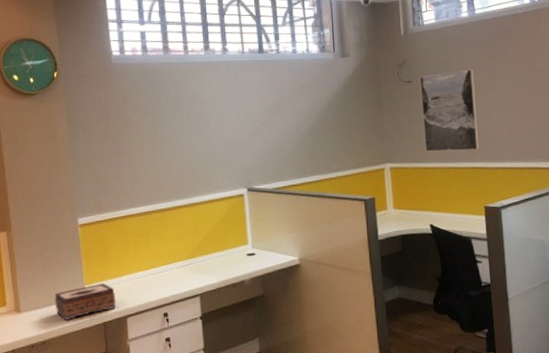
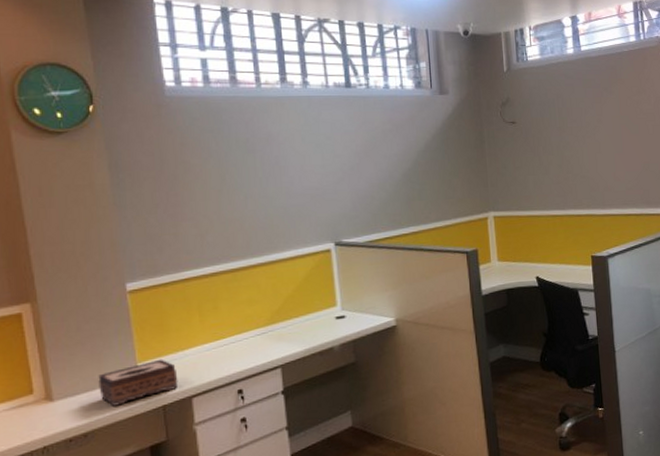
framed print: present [419,69,480,152] -> none [524,110,586,199]

